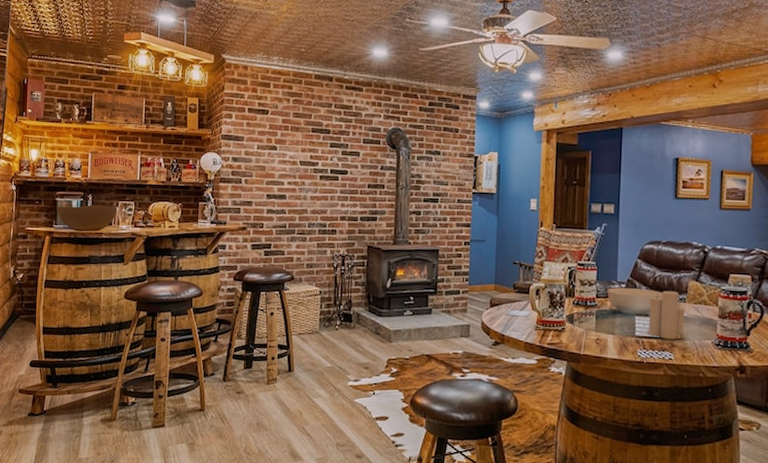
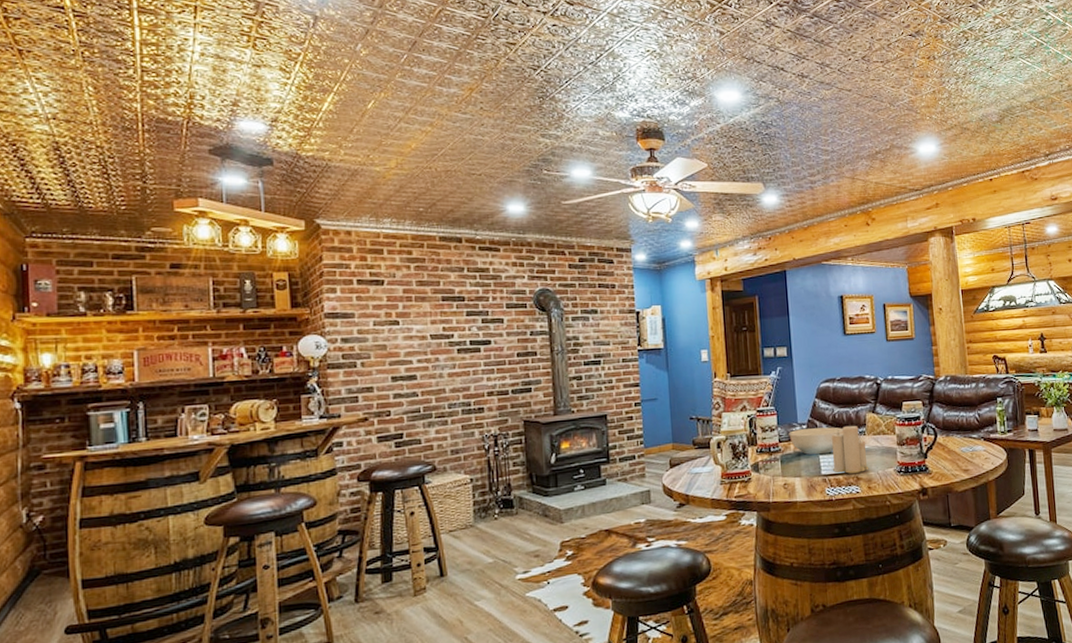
bowl: present [56,204,118,232] -> none [89,412,184,451]

